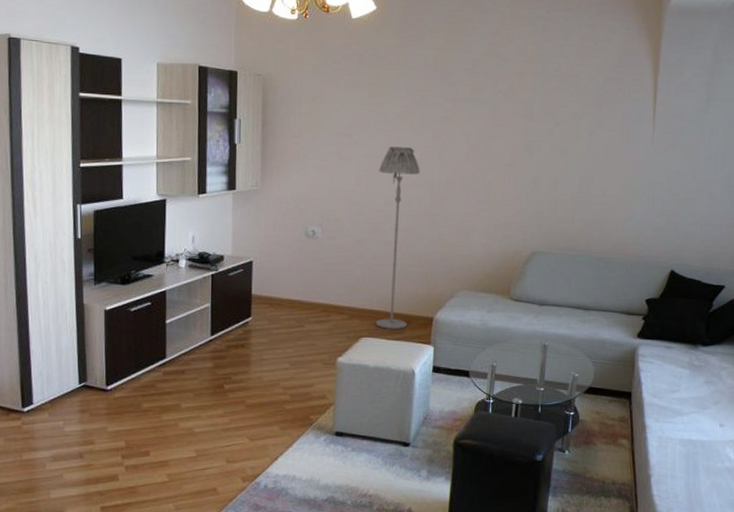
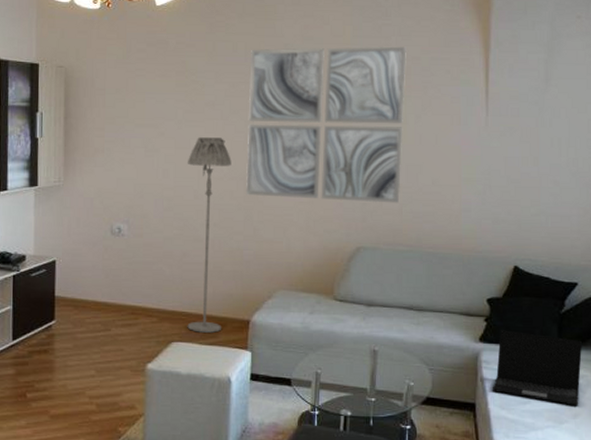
wall art: none [432,64,585,212] -> present [245,46,408,203]
laptop: none [646,327,726,395] -> present [491,330,583,407]

